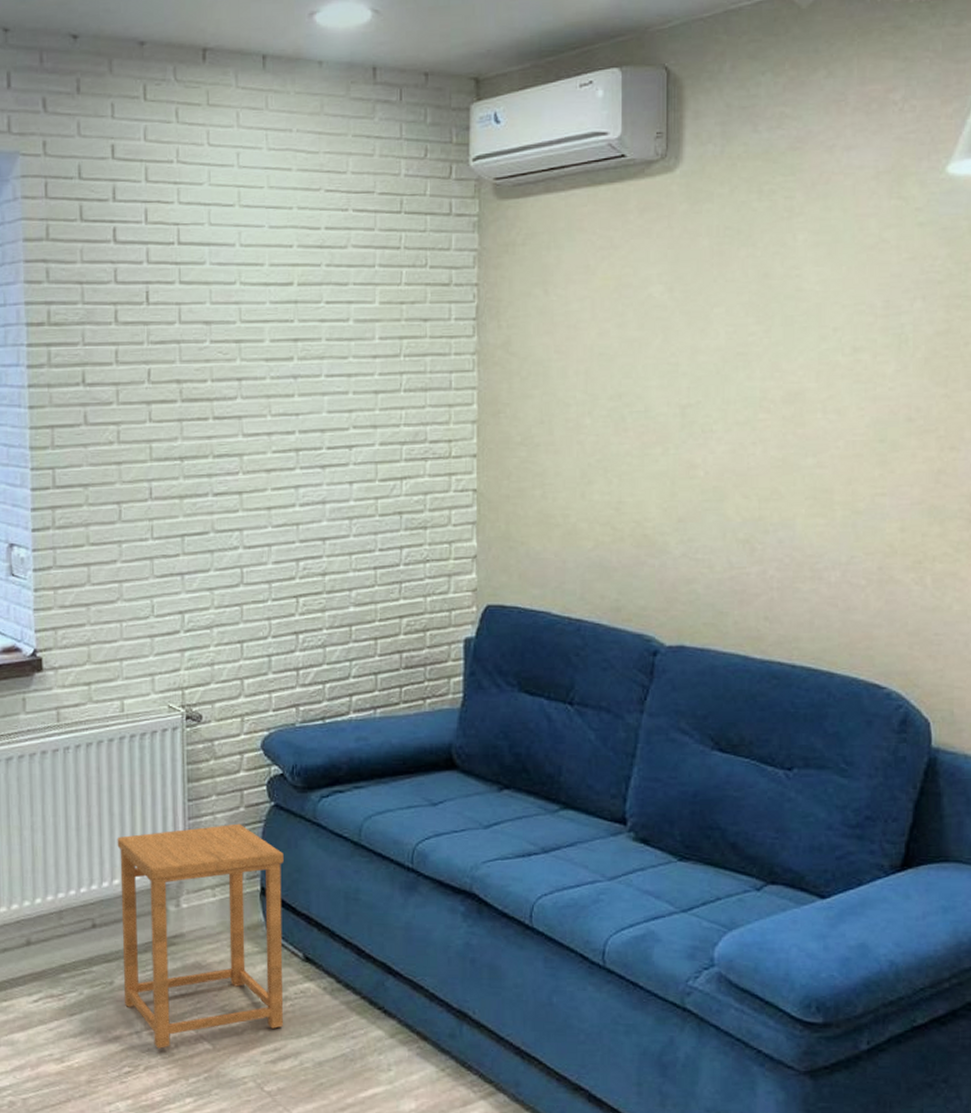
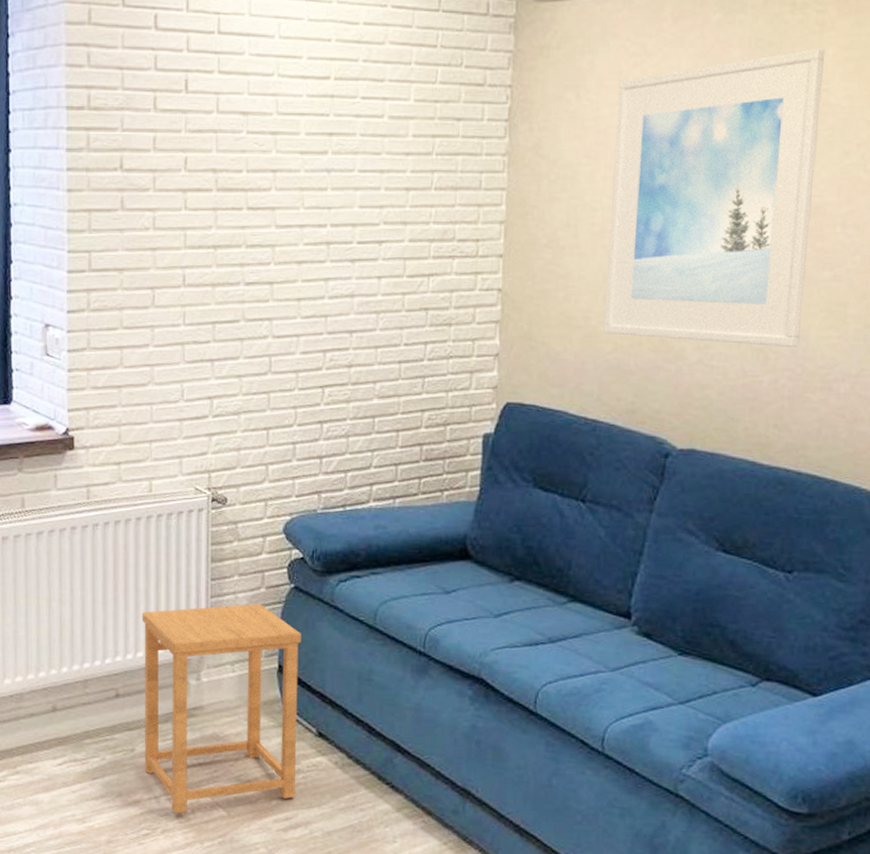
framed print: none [584,234,794,537] -> present [604,48,824,347]

